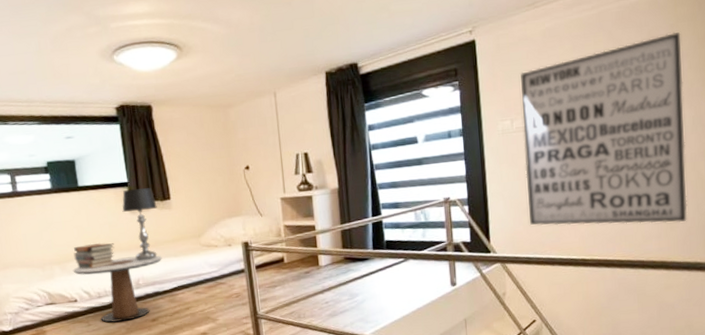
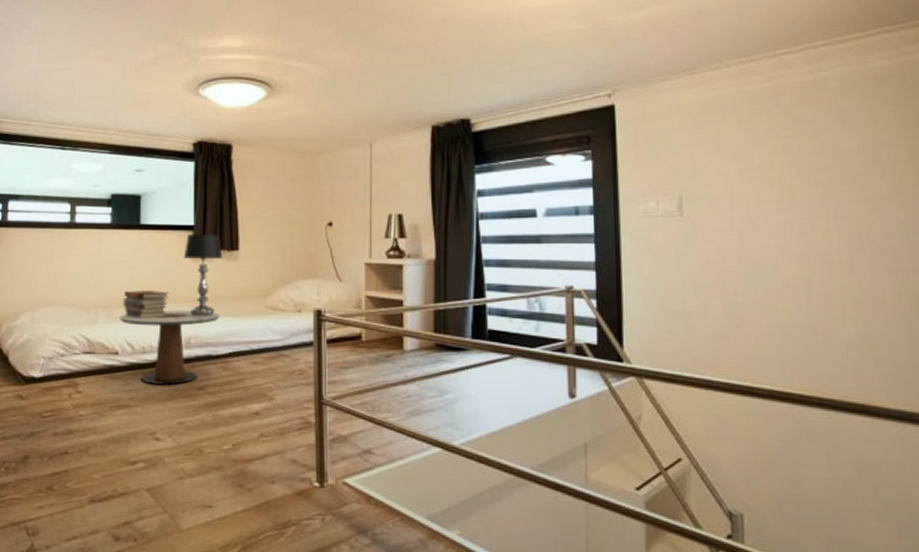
wall art: present [521,32,687,226] -> none [670,116,898,356]

